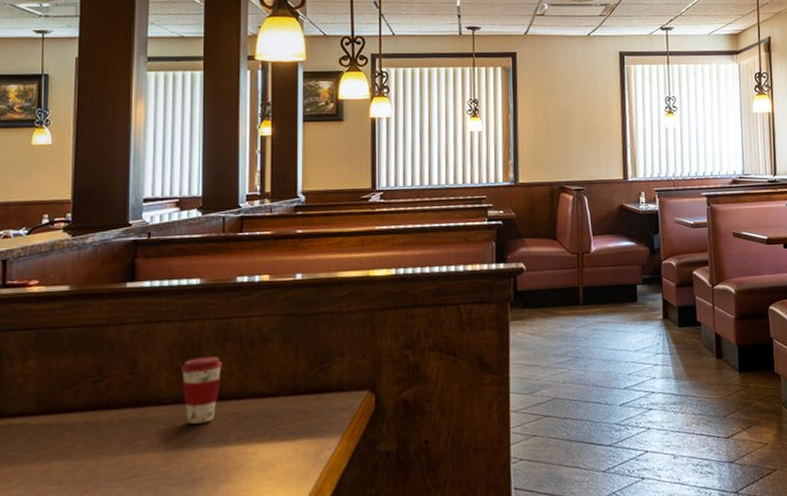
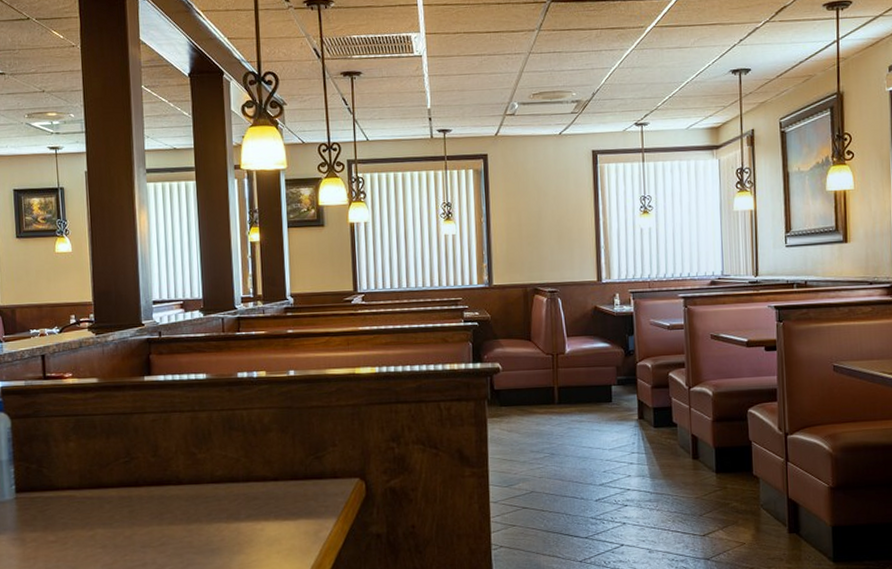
coffee cup: present [180,356,222,424] -> none [194,443,230,502]

